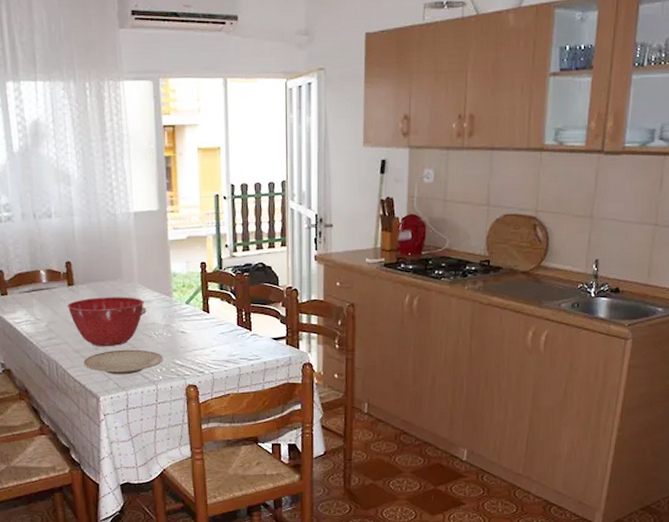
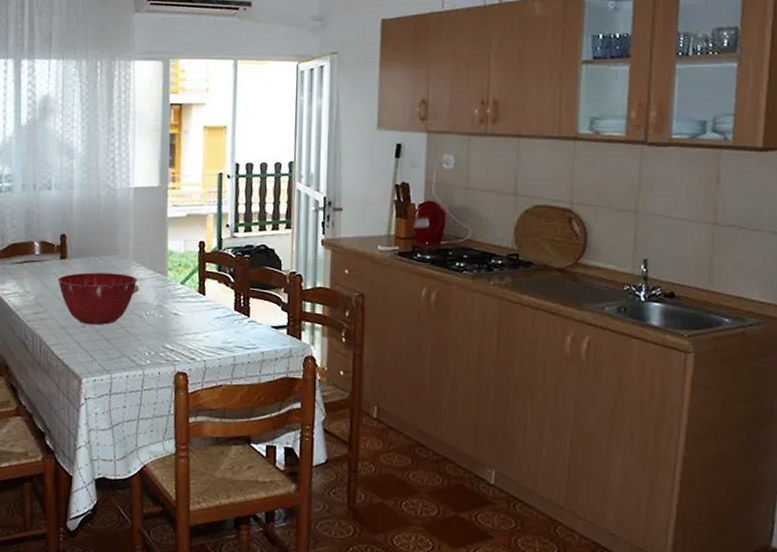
plate: present [83,349,164,375] -> none [68,329,154,357]

